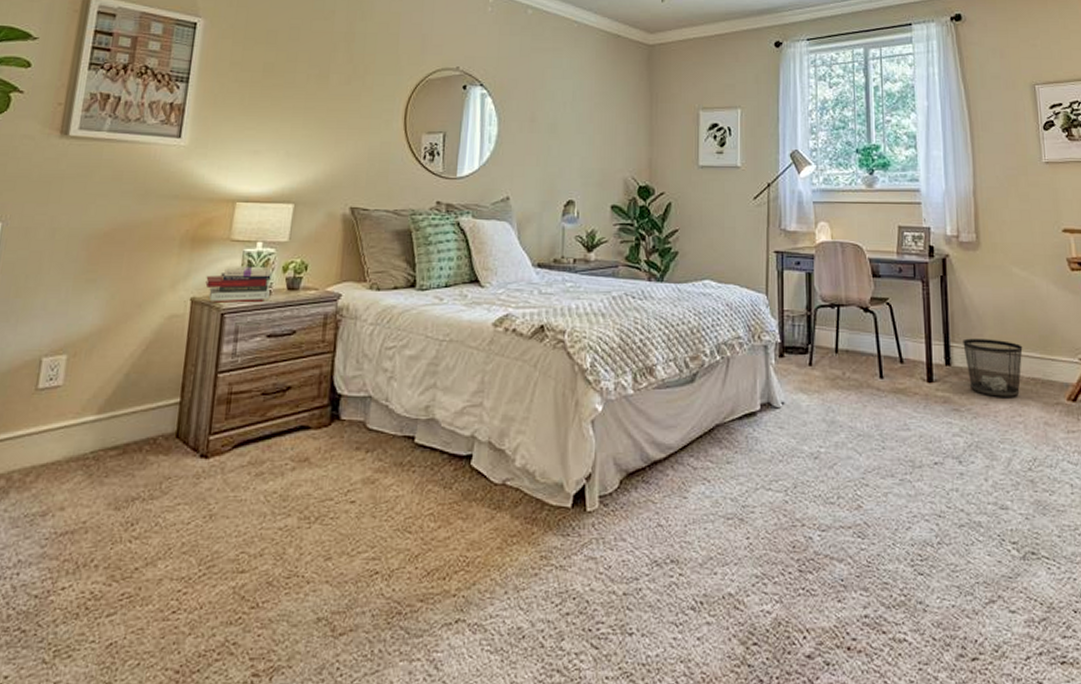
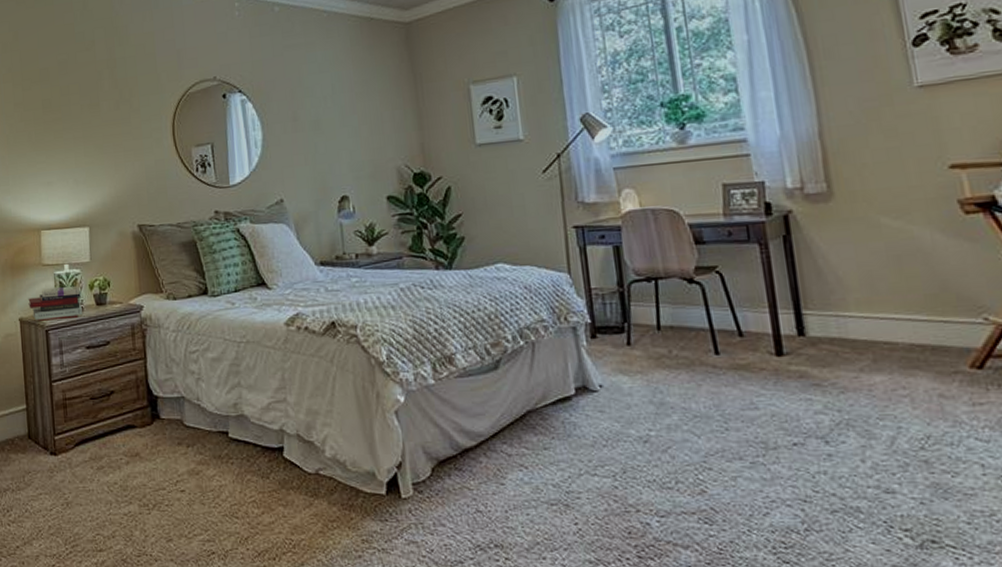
waste bin: present [963,338,1023,397] -> none [818,302,902,368]

